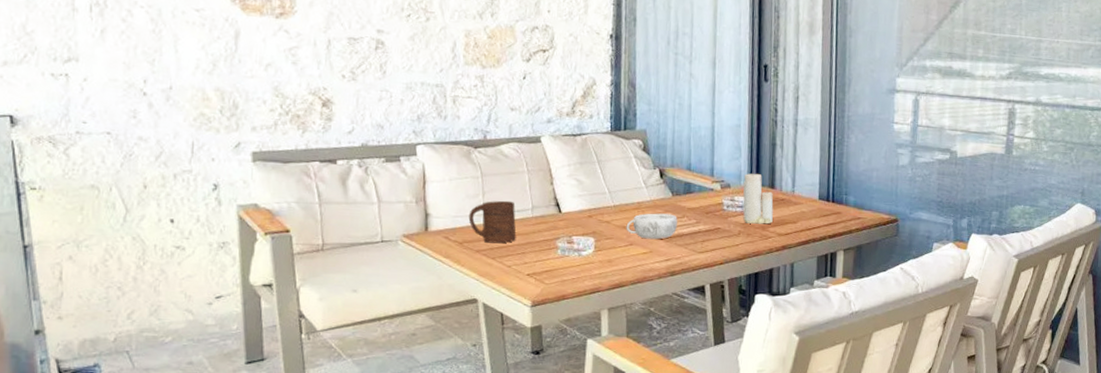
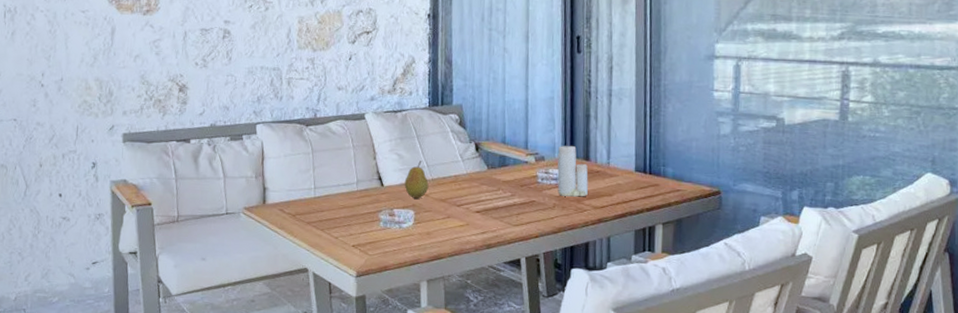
cup: present [468,200,517,244] -> none [300,175,343,216]
fruit: none [584,187,611,226] -> present [404,161,429,199]
decorative bowl: present [626,213,677,240] -> none [443,186,493,213]

